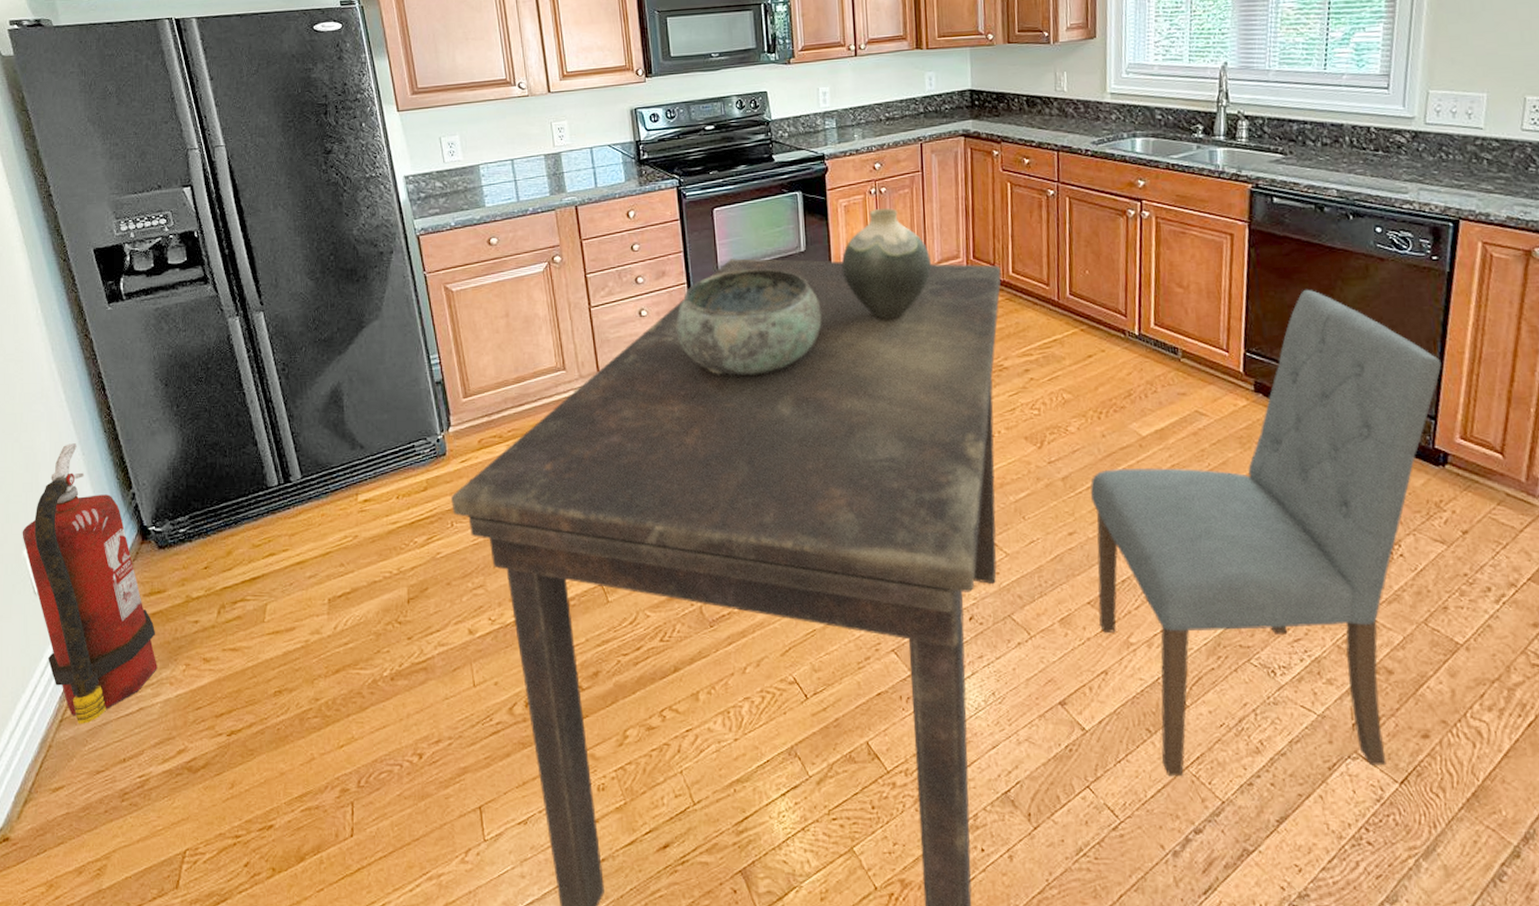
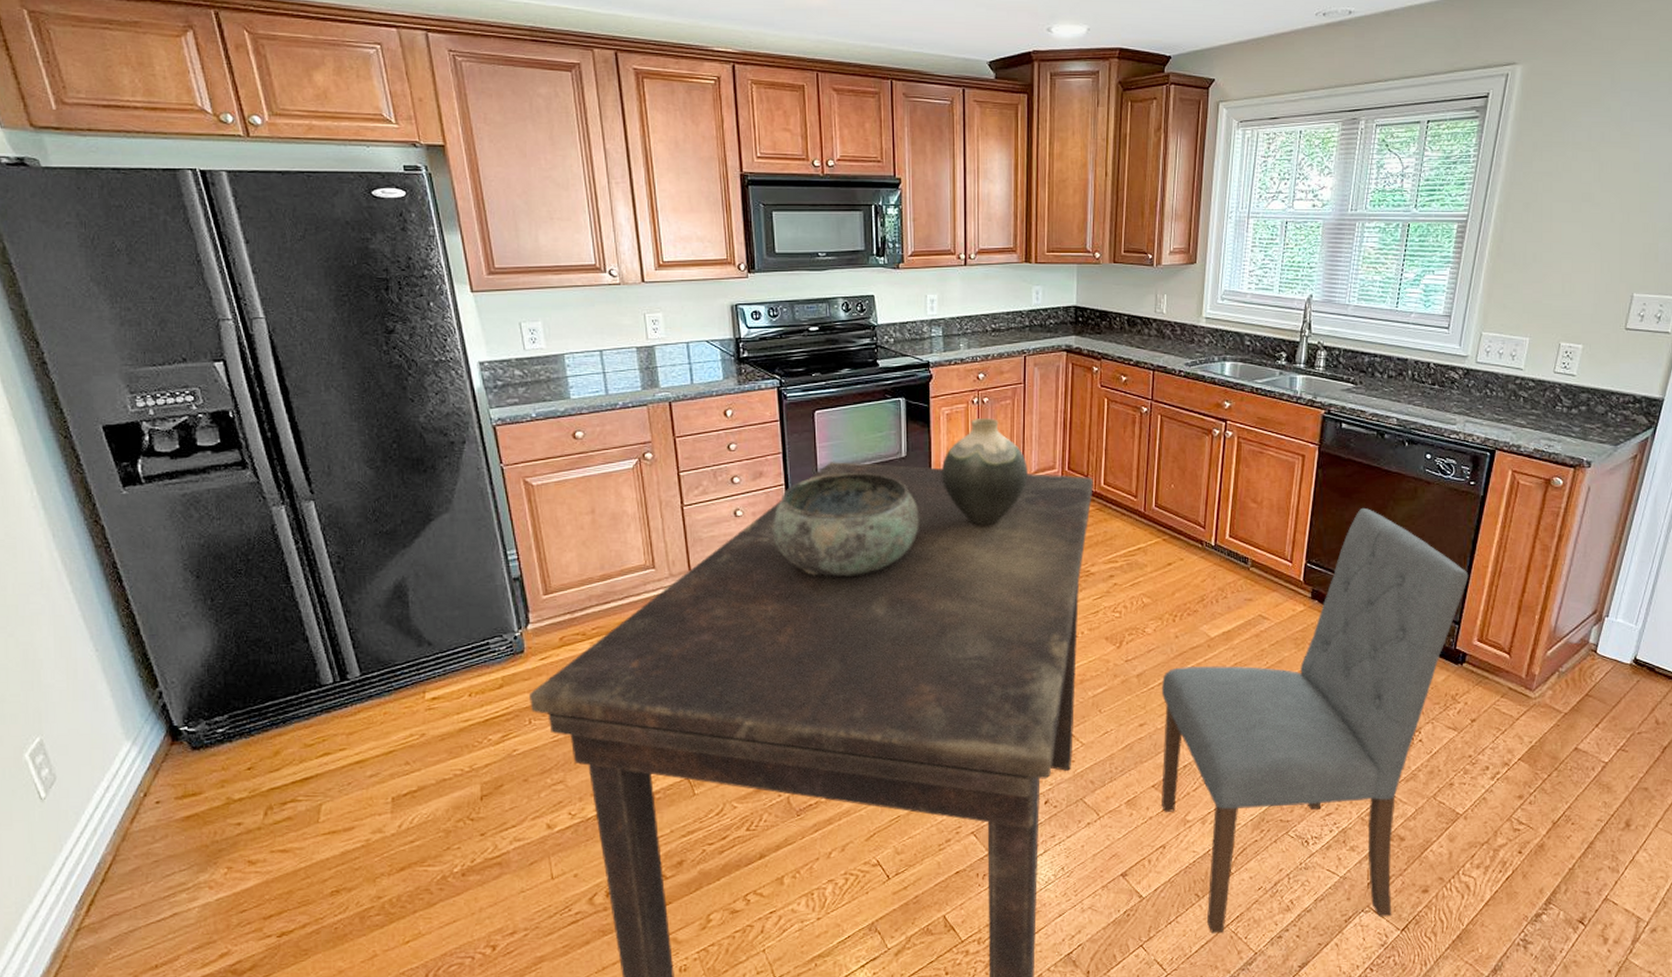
fire extinguisher: present [22,443,157,724] -> none [22,639,194,932]

